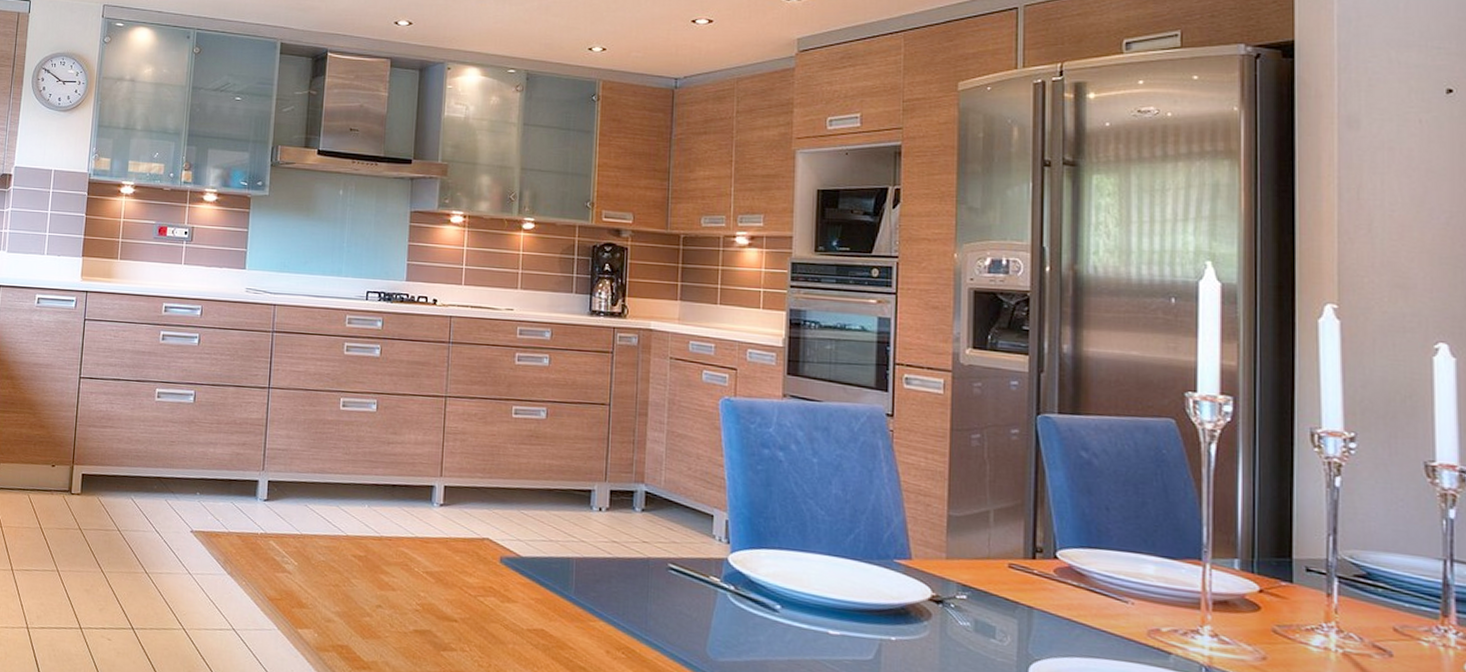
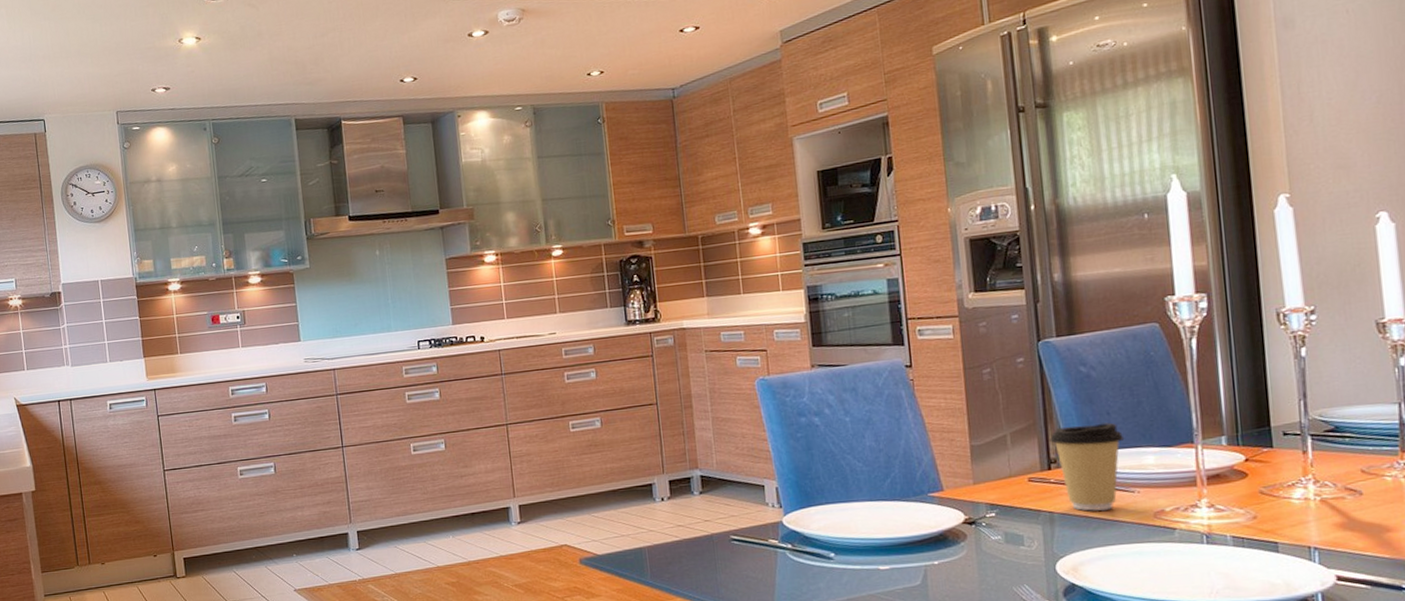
coffee cup: none [1038,514,1123,617] -> present [1050,422,1125,511]

